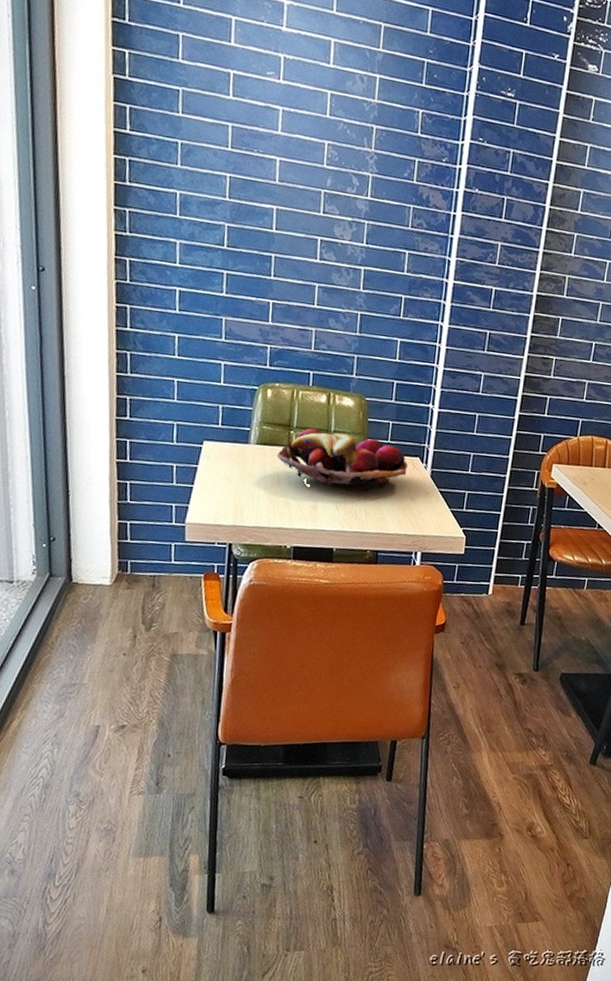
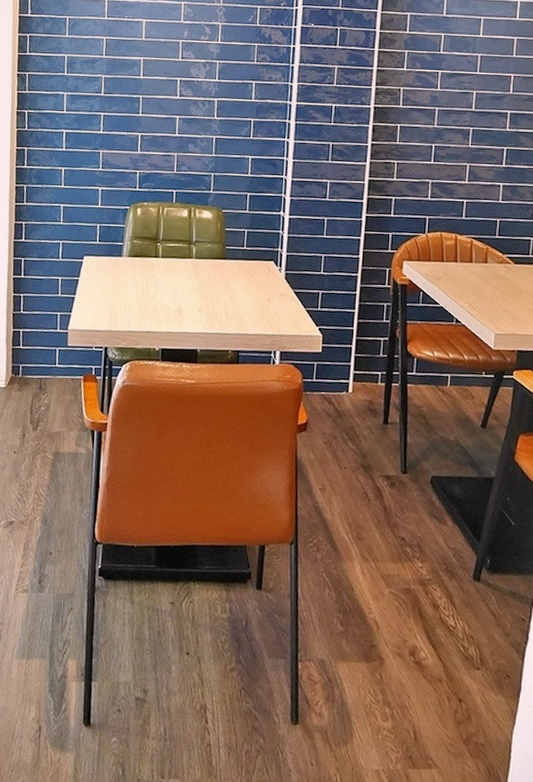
fruit basket: present [276,428,408,492] -> none [145,239,263,296]

